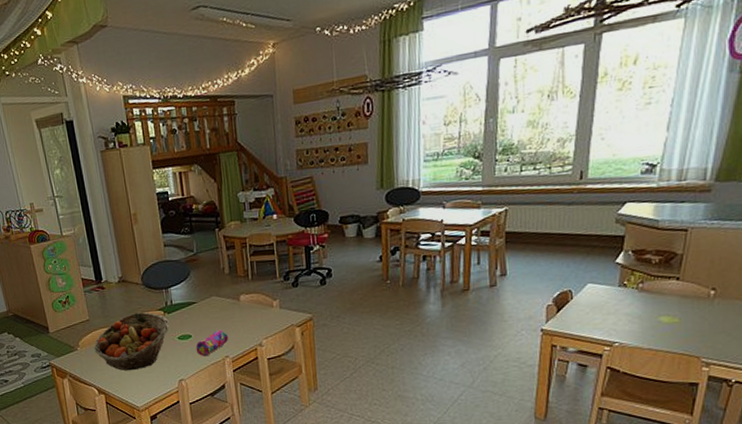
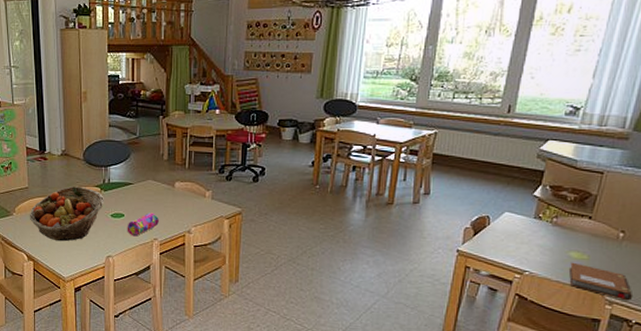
notebook: none [660,327,729,360] -> present [568,262,632,301]

